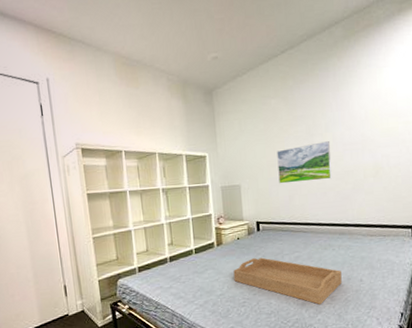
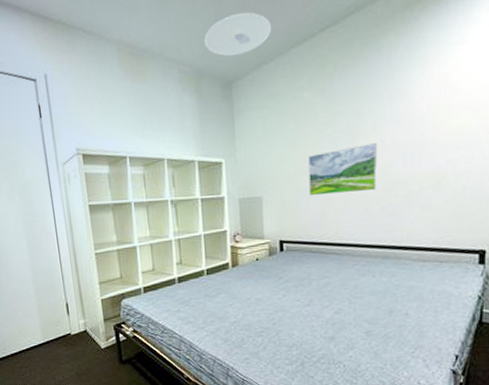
ceiling light: none [188,35,244,70] -> present [204,12,272,57]
serving tray: present [233,257,342,305] -> none [250,282,382,339]

